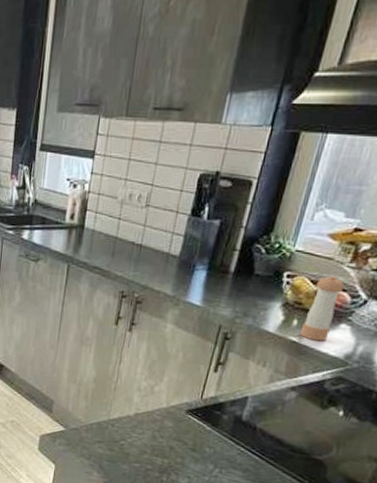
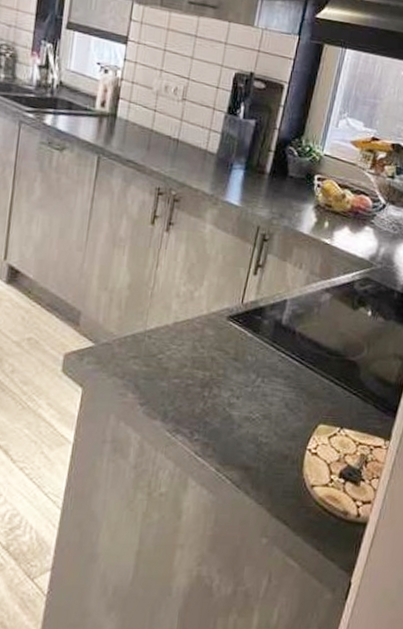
pepper shaker: present [300,276,345,342] -> none [331,180,367,243]

